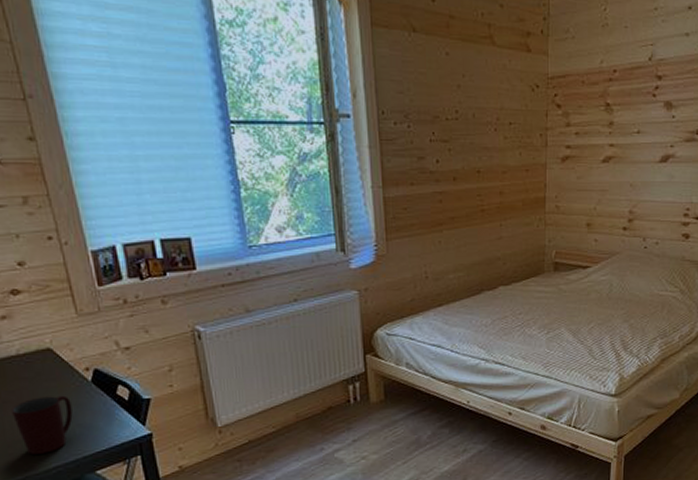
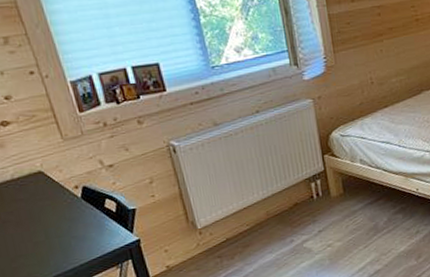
mug: present [12,395,73,455] -> none [12,212,68,267]

